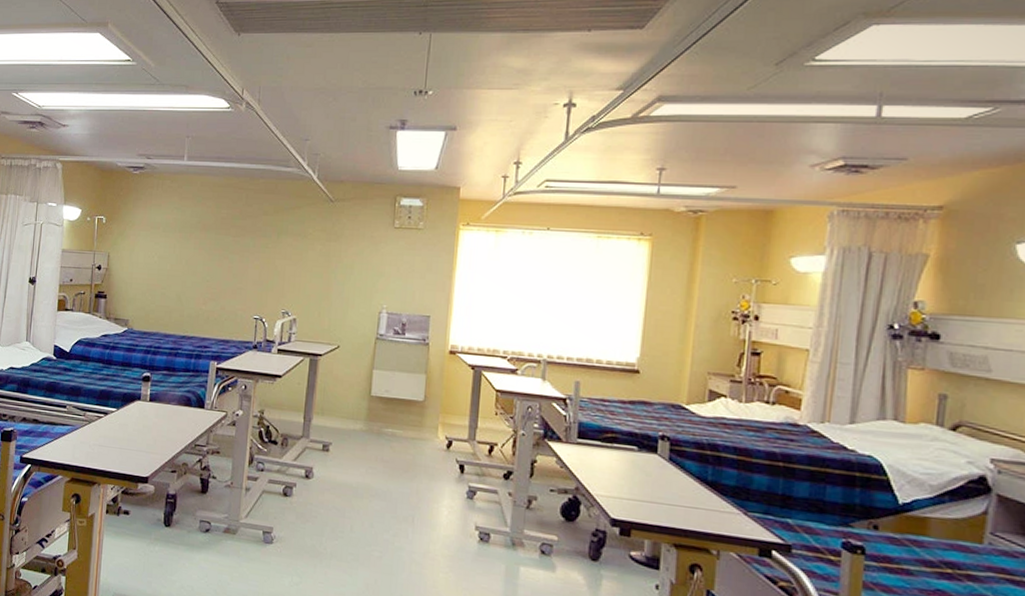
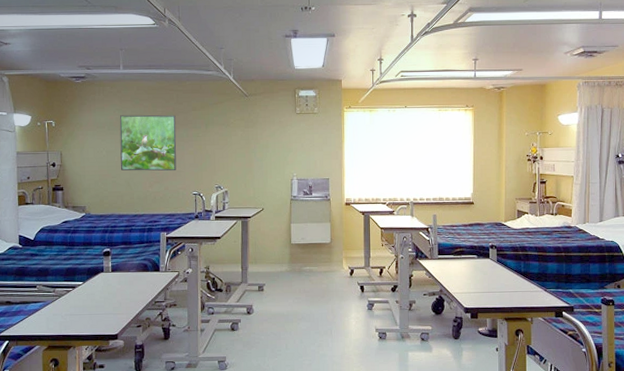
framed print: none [173,215,243,288] -> present [119,115,177,171]

